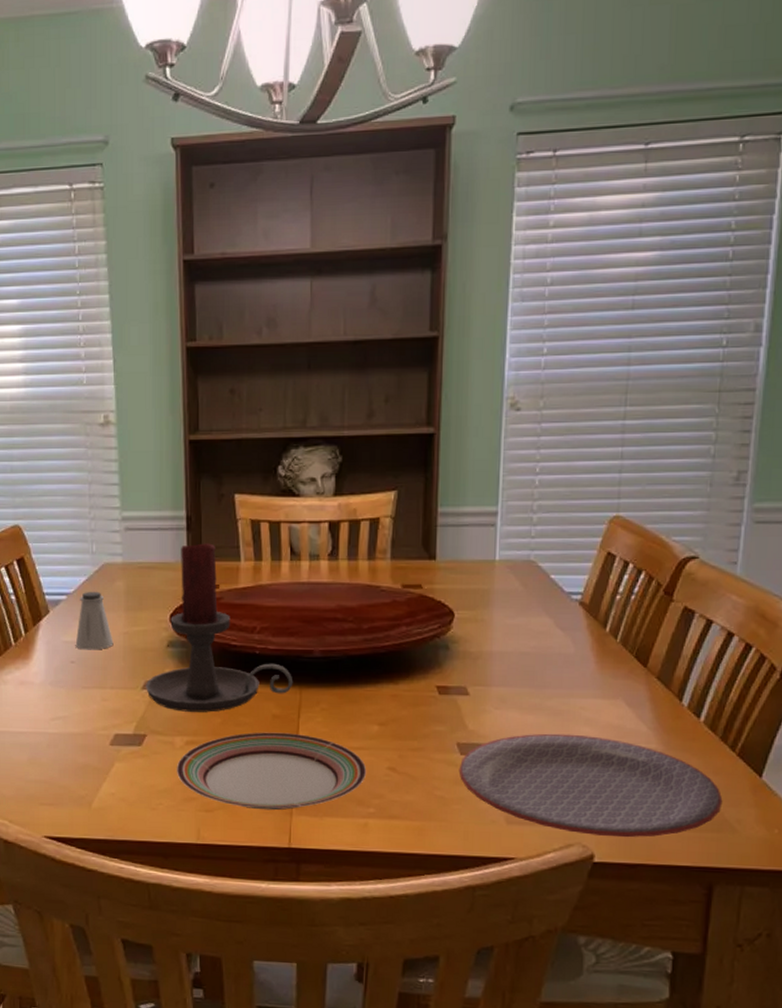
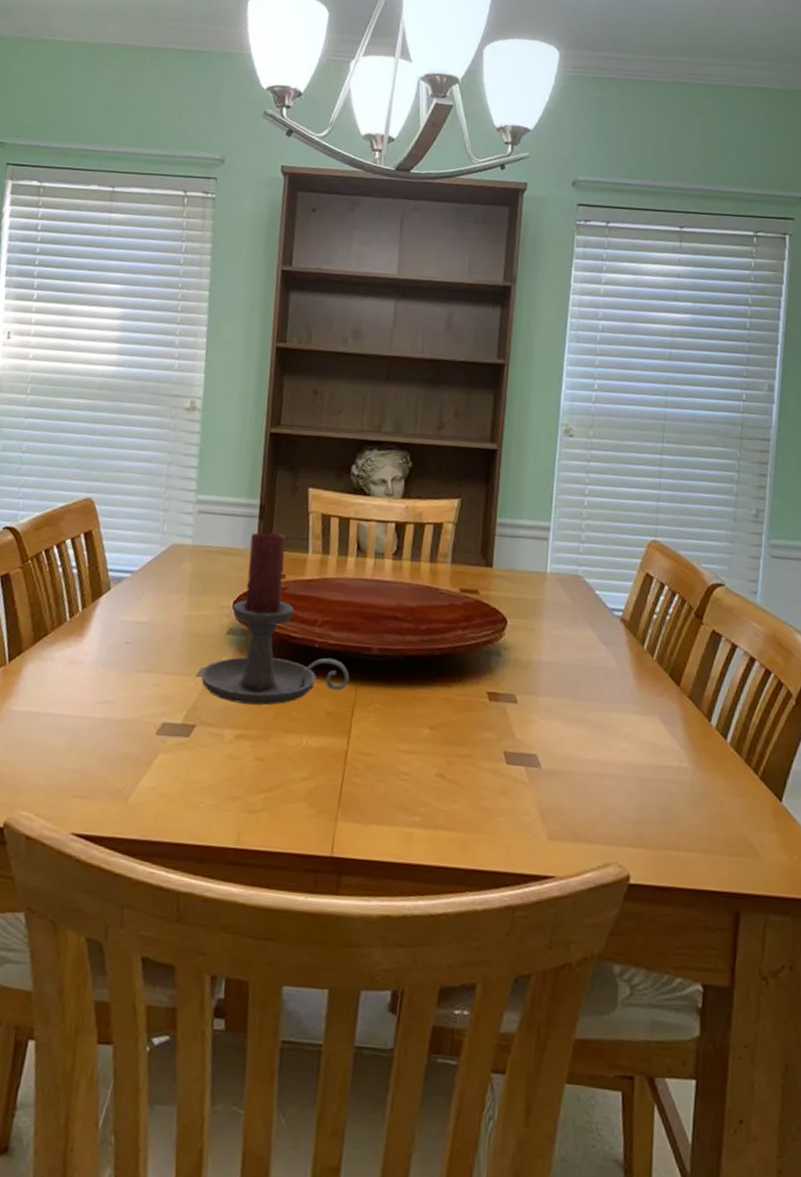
saltshaker: present [75,591,114,650] -> none [133,570,173,632]
plate: present [176,732,367,811] -> none [222,729,416,815]
plate: present [458,733,723,838] -> none [504,746,748,859]

